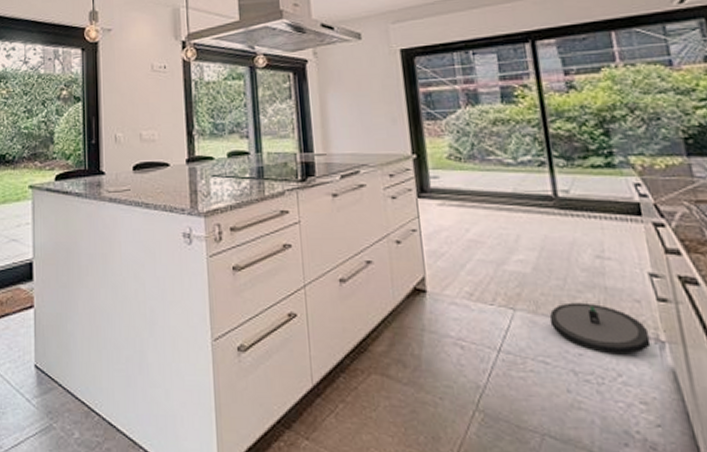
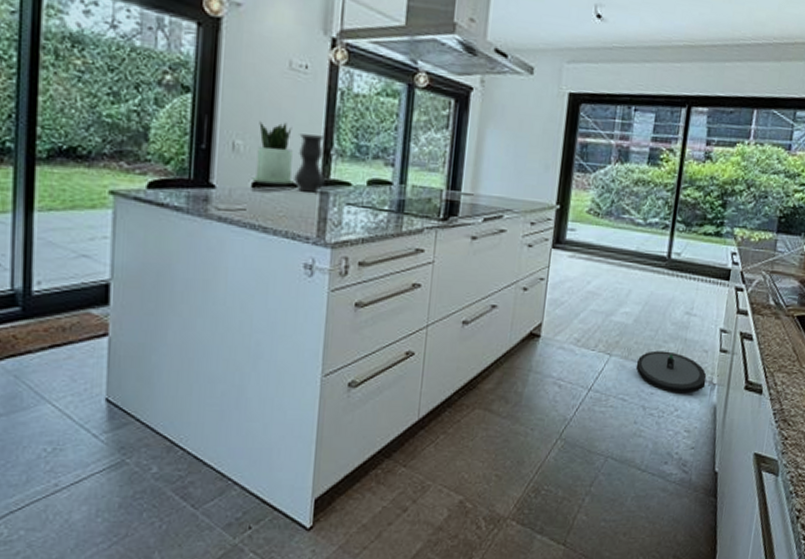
planter: none [132,113,166,166] -> present [252,121,294,185]
vase: none [165,120,191,171] -> present [294,134,325,194]

